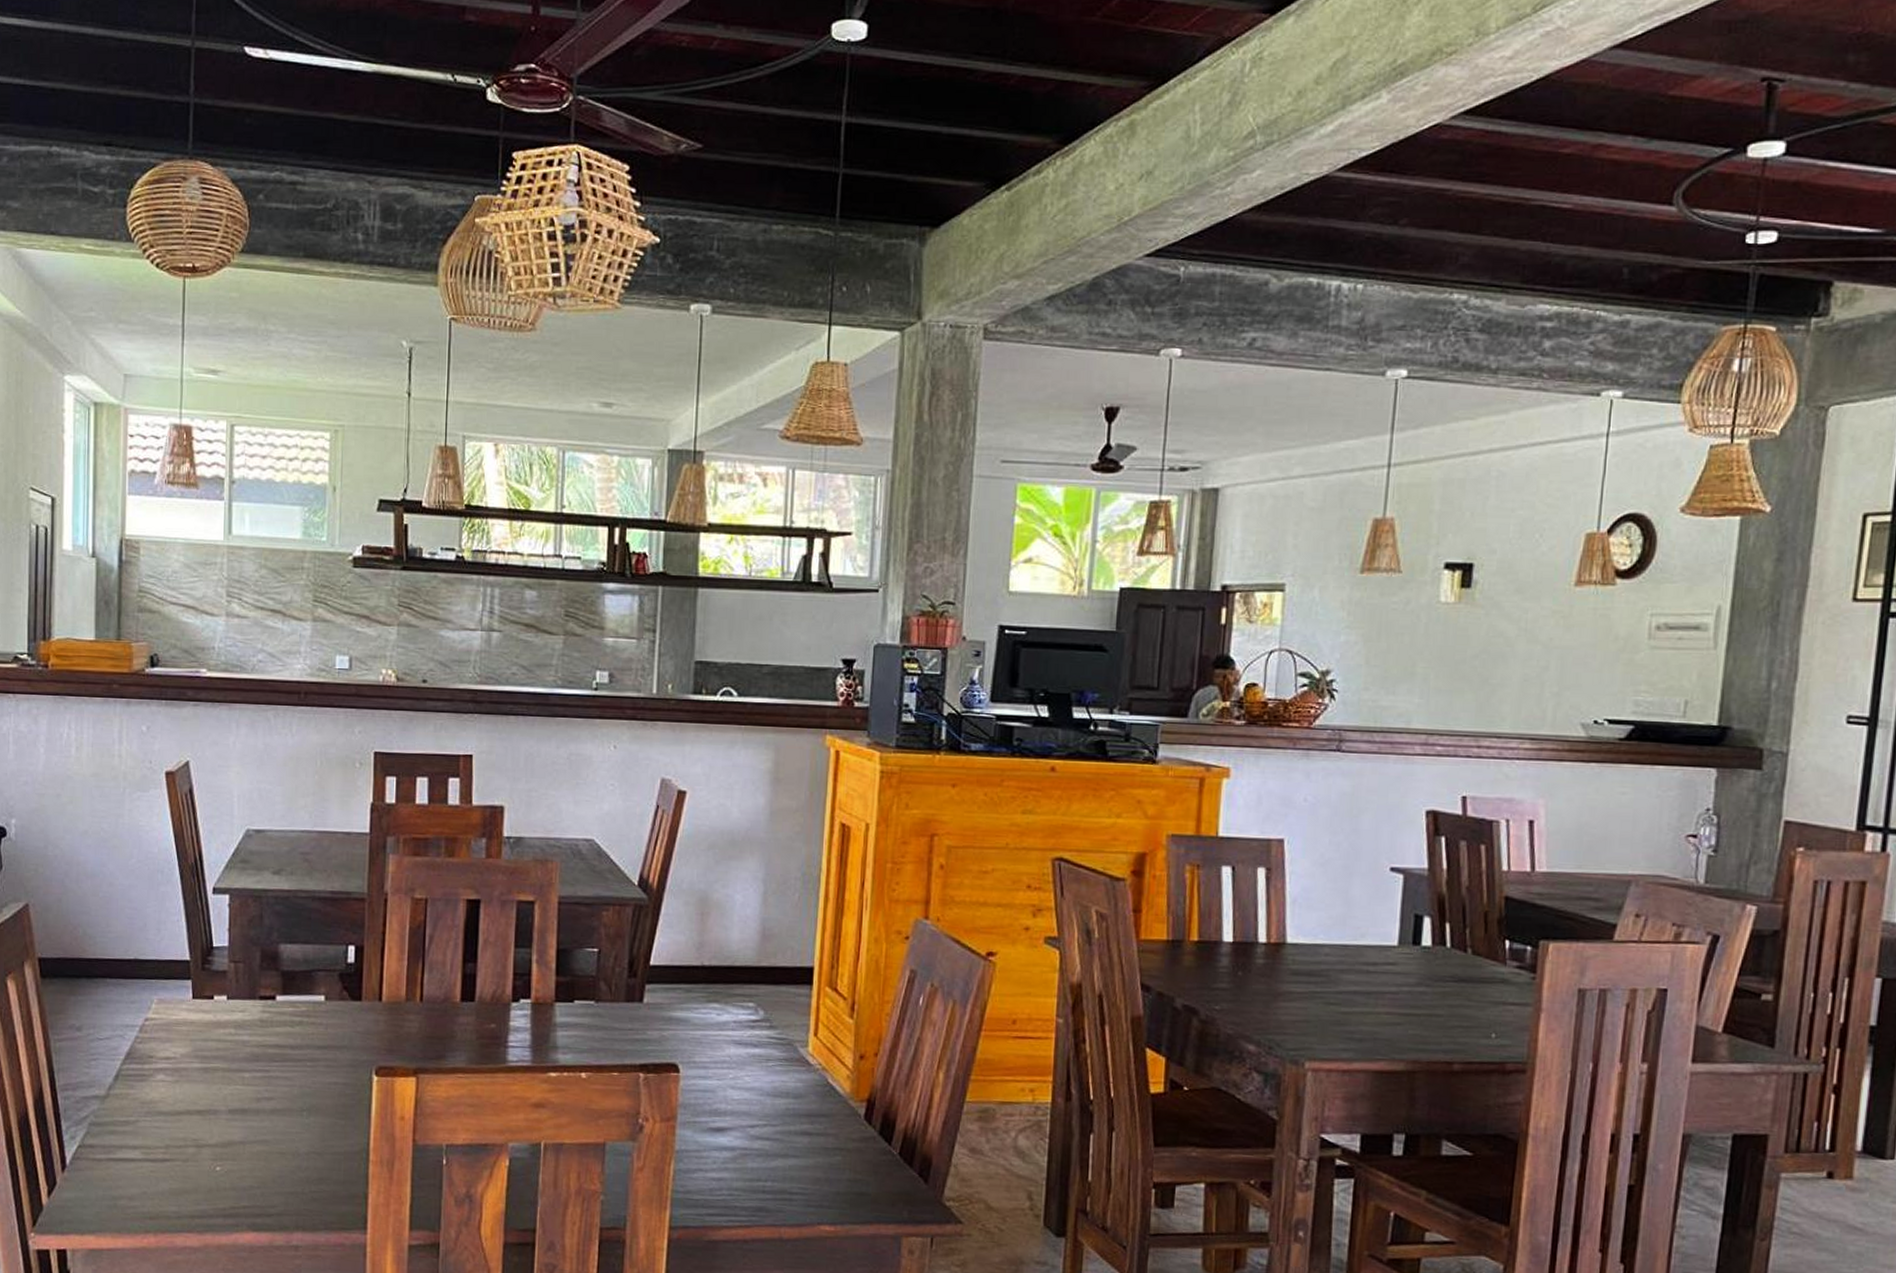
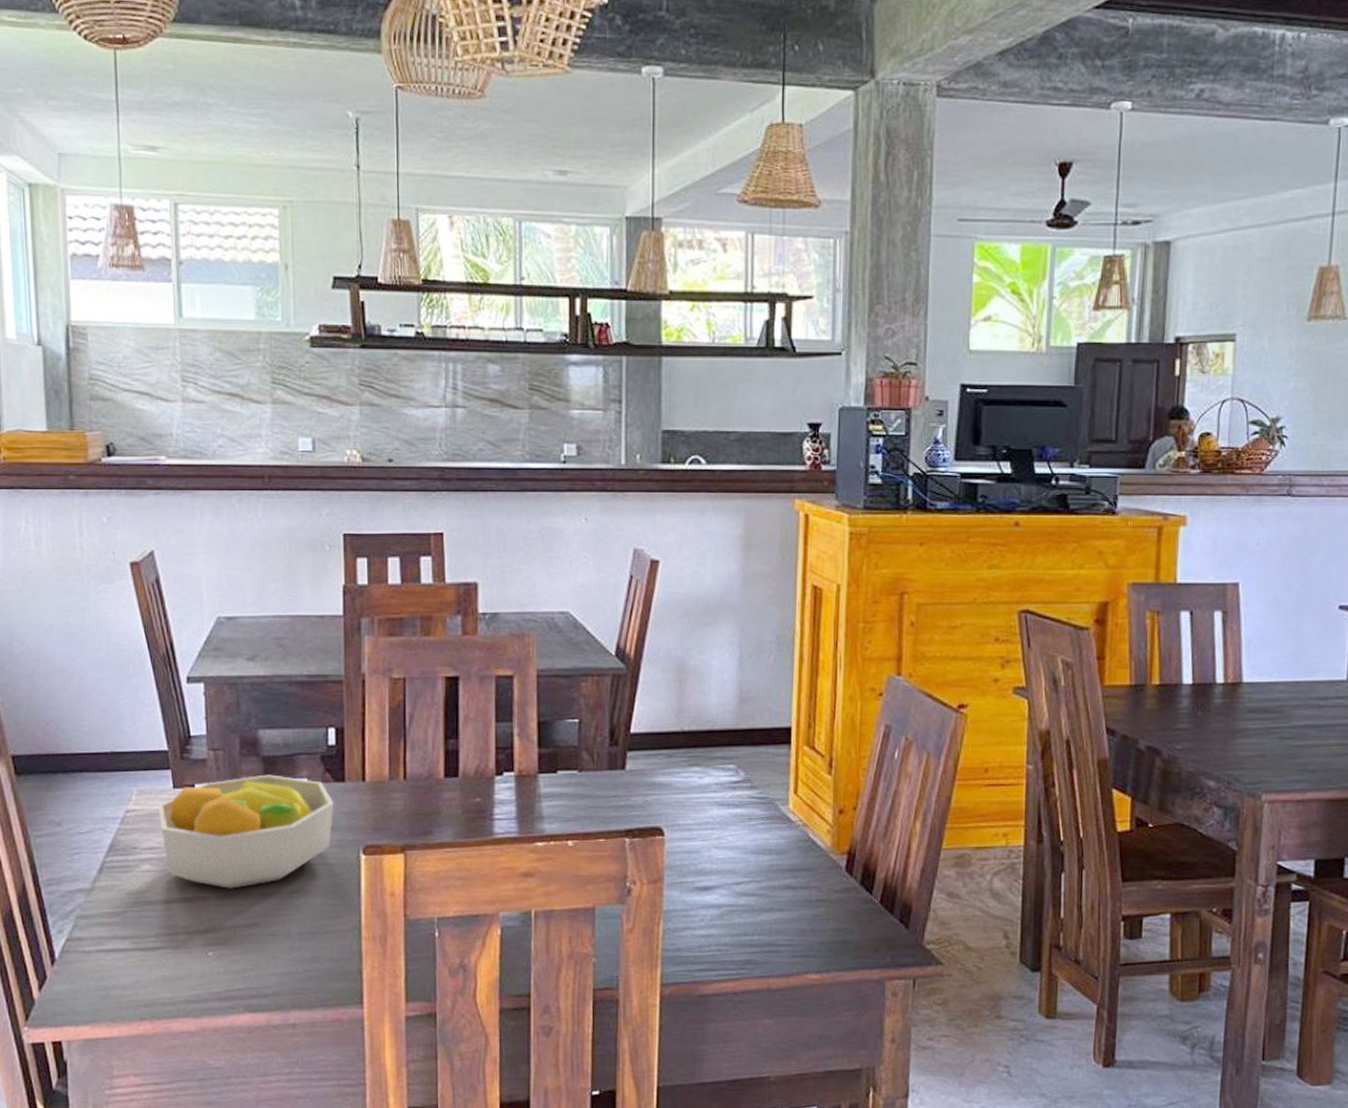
fruit bowl: none [175,989,350,1104] -> present [157,774,335,889]

